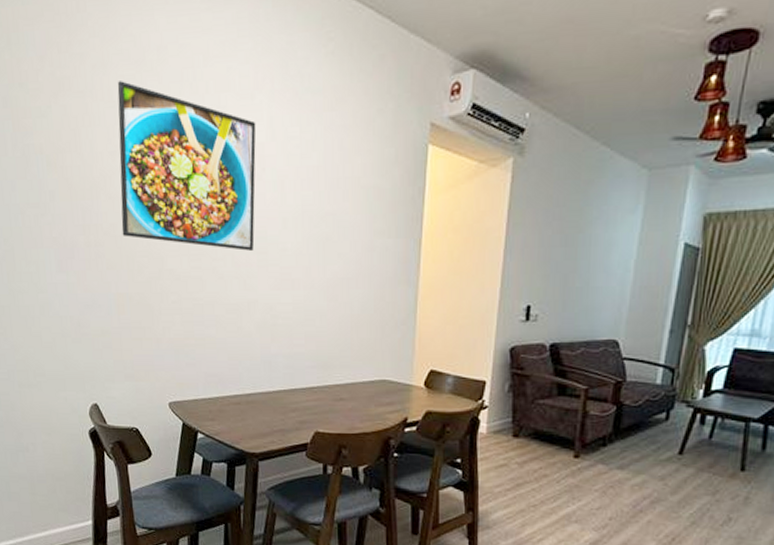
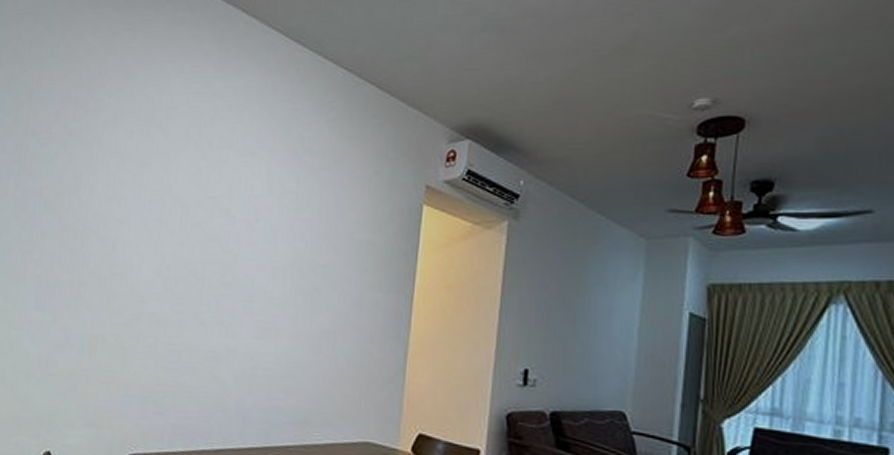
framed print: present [117,81,256,251] -> none [107,135,255,298]

